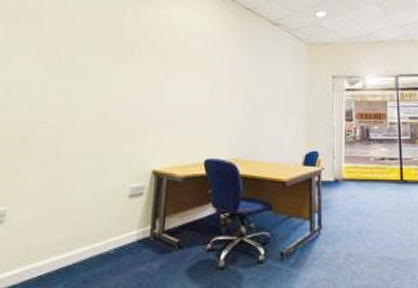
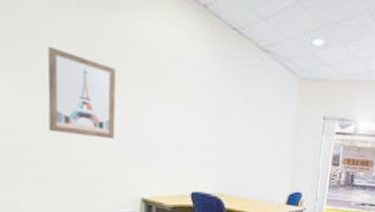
wall art: none [68,33,141,112] -> present [48,46,117,140]

